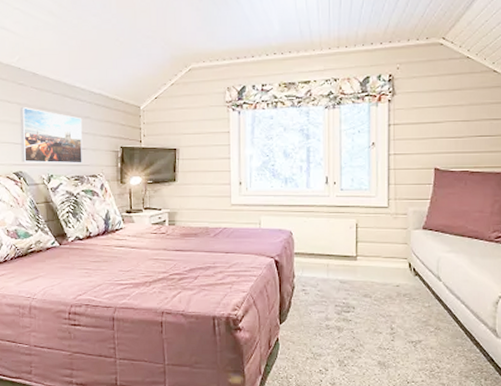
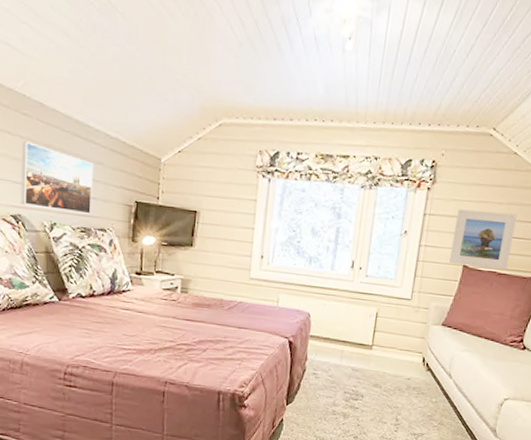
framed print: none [420,114,480,168] -> present [449,209,517,270]

